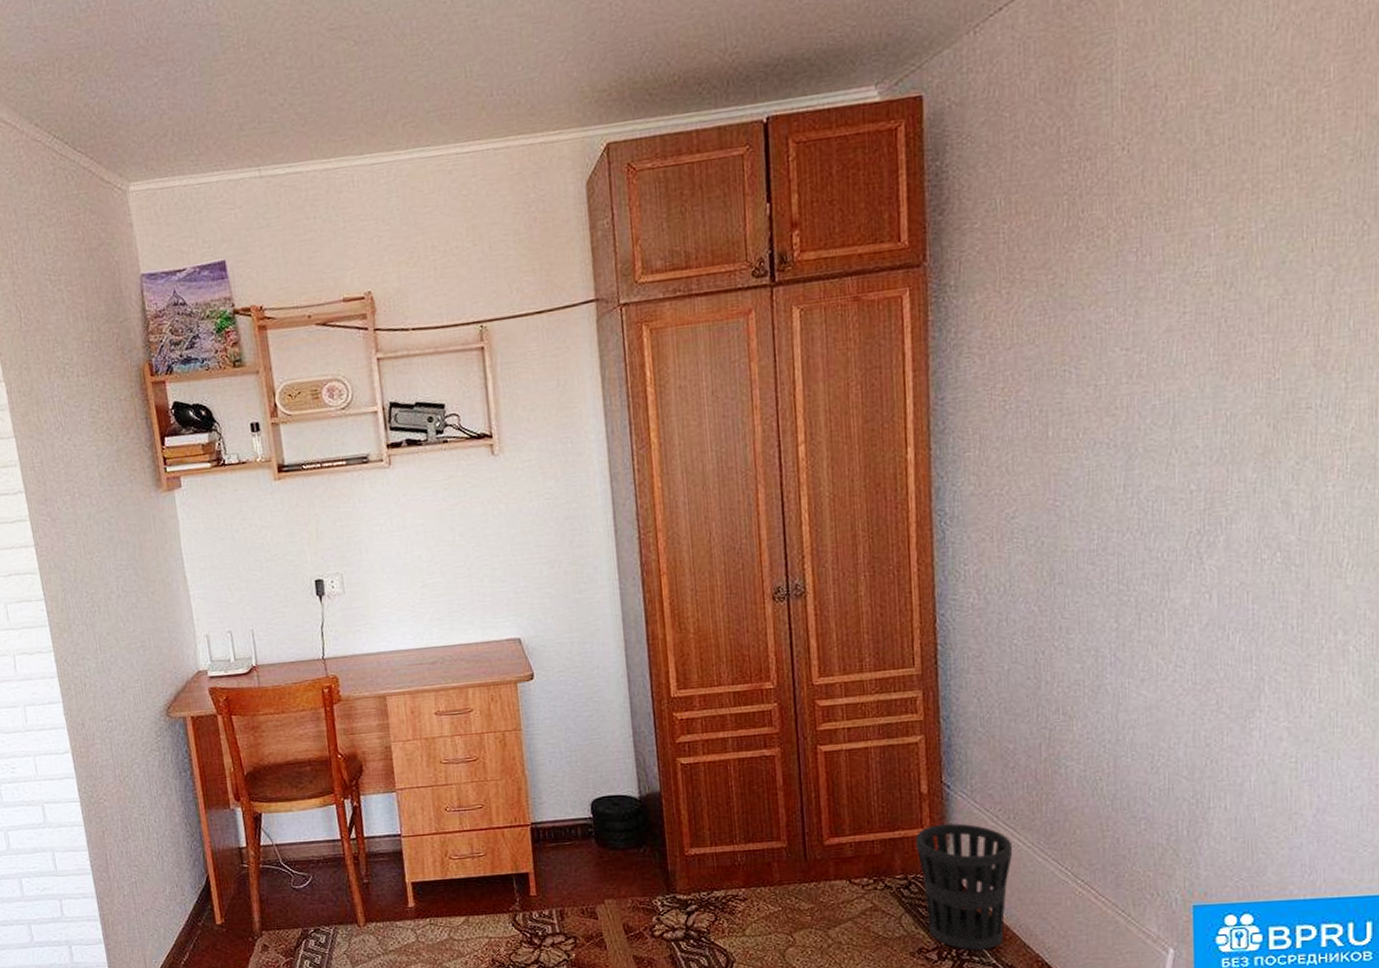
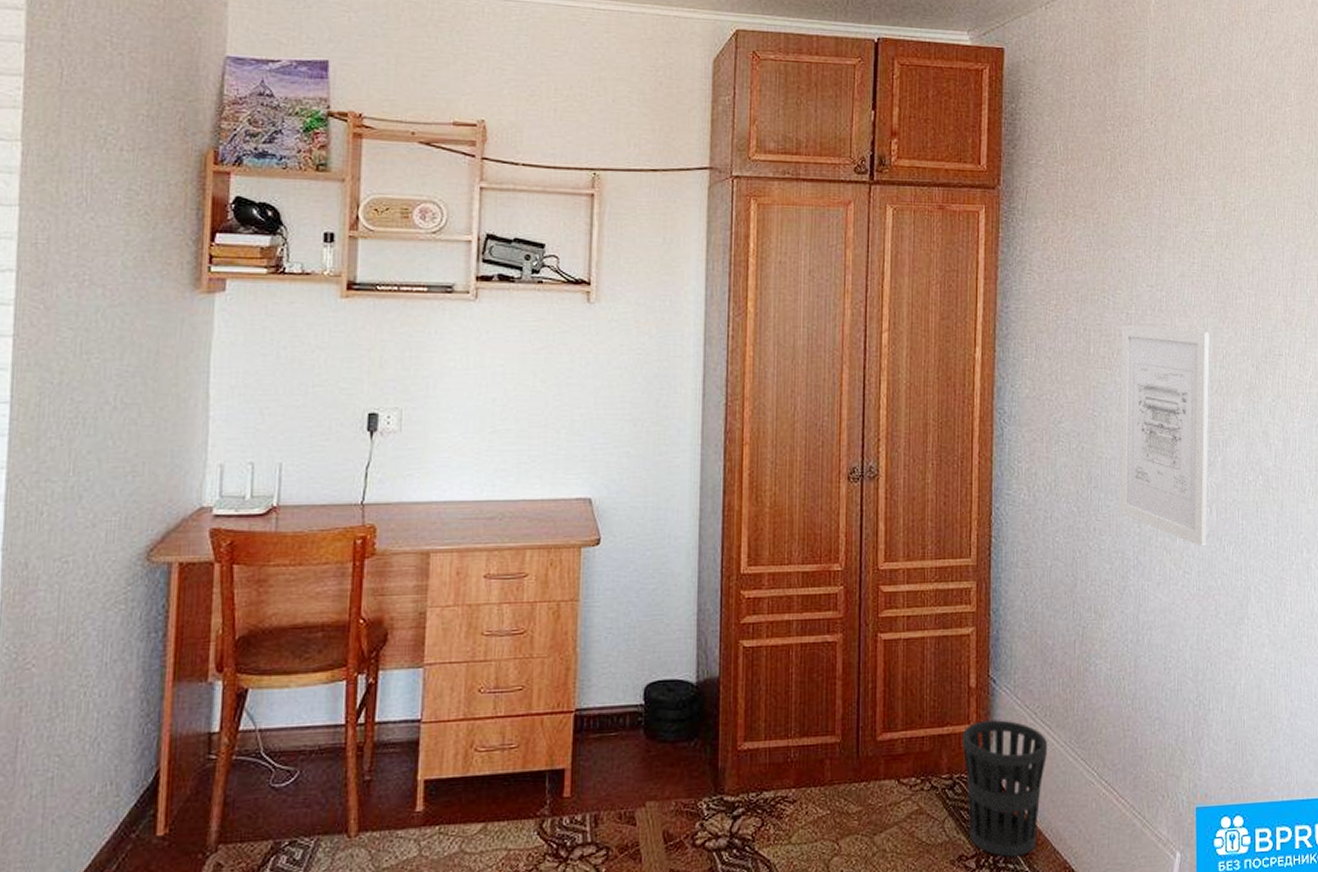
wall art: none [1088,393,1208,638] -> present [1118,325,1210,547]

